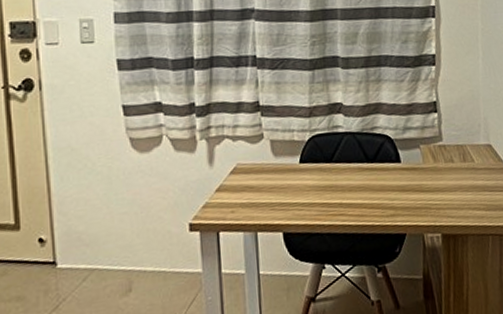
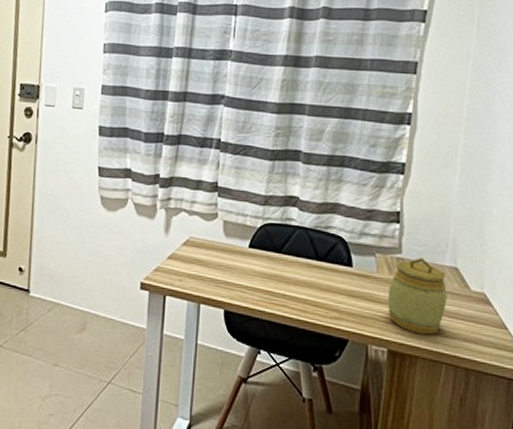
jar: none [435,141,486,213] -> present [387,258,447,335]

